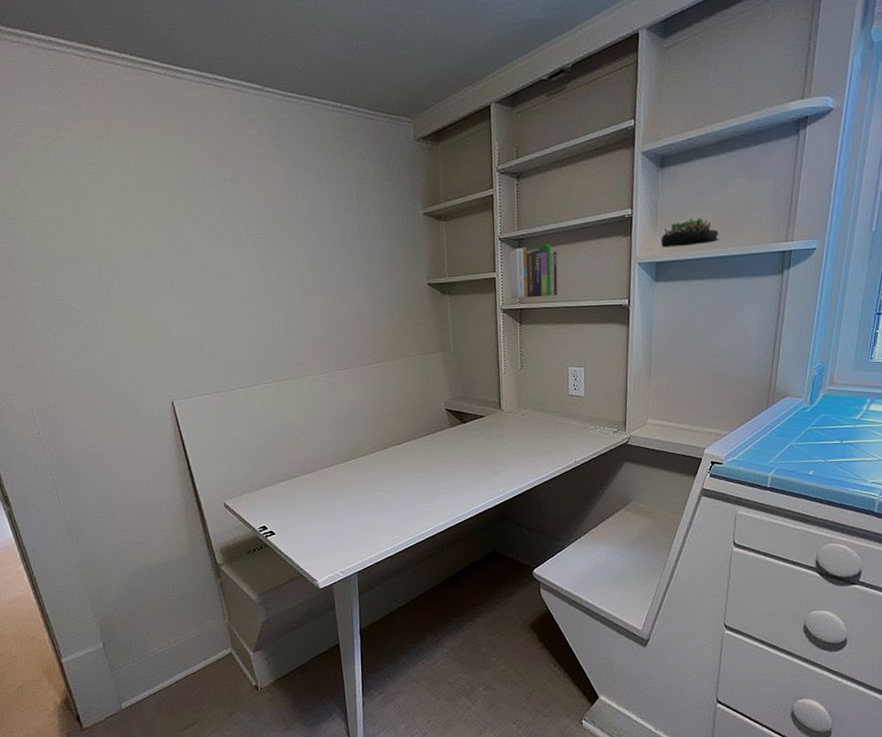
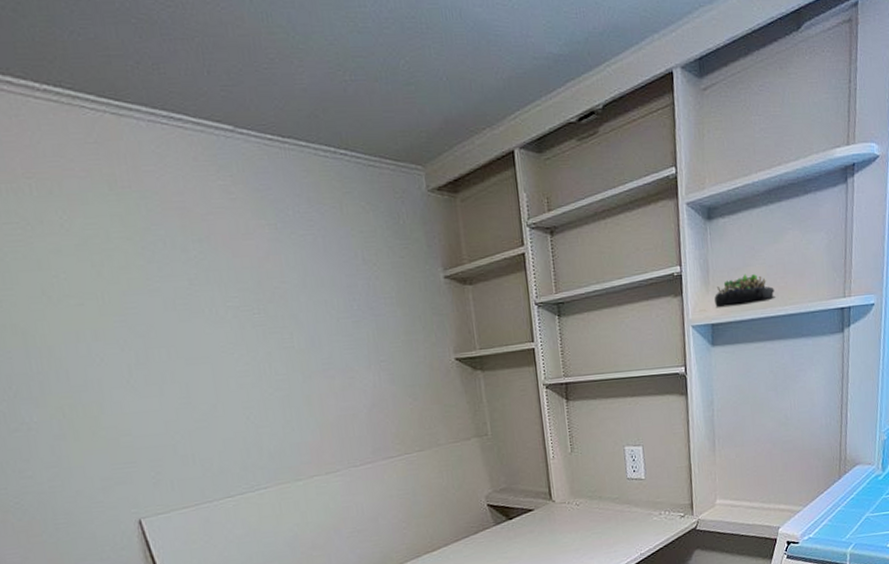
books: present [510,243,558,299] -> none [548,306,606,372]

